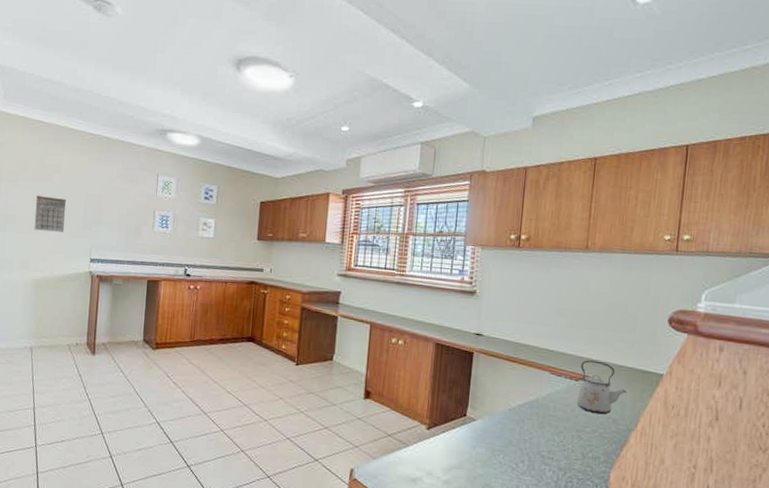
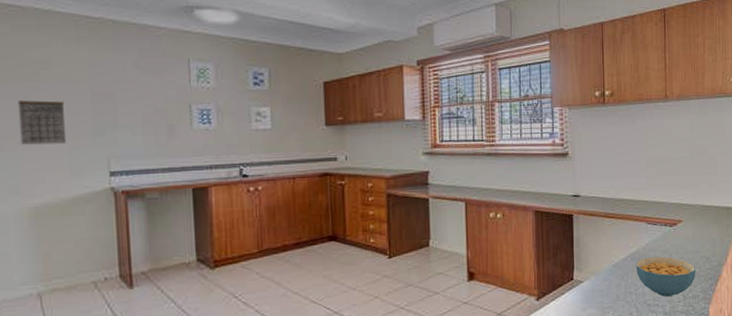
cereal bowl: none [533,407,600,452] -> present [635,256,696,297]
kettle: present [576,360,628,415] -> none [673,204,716,255]

